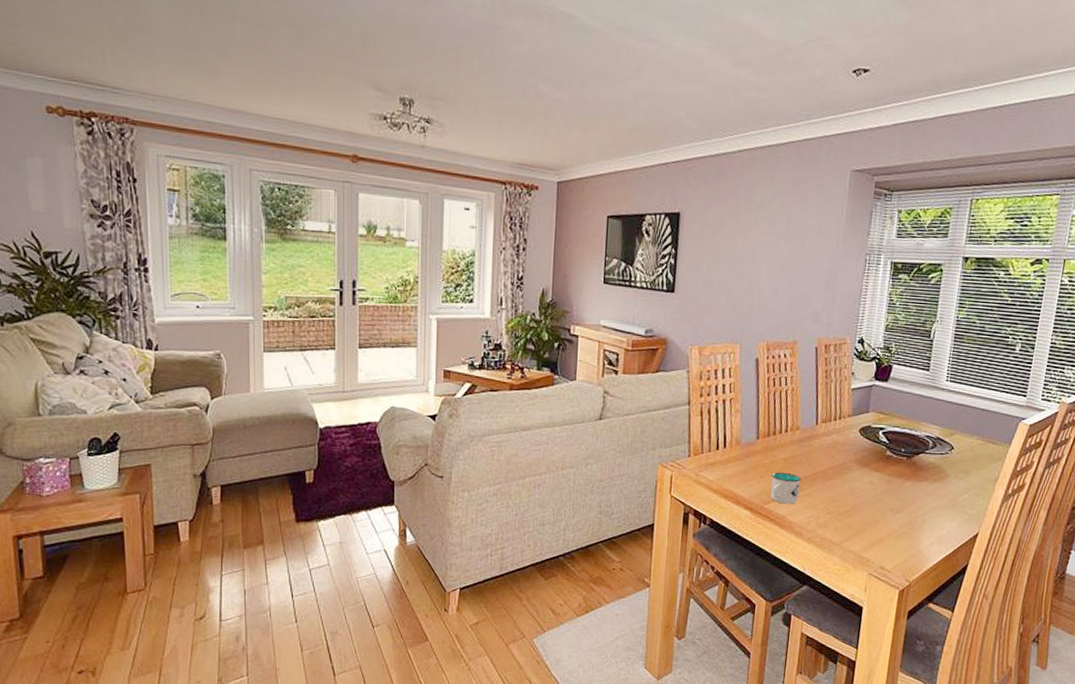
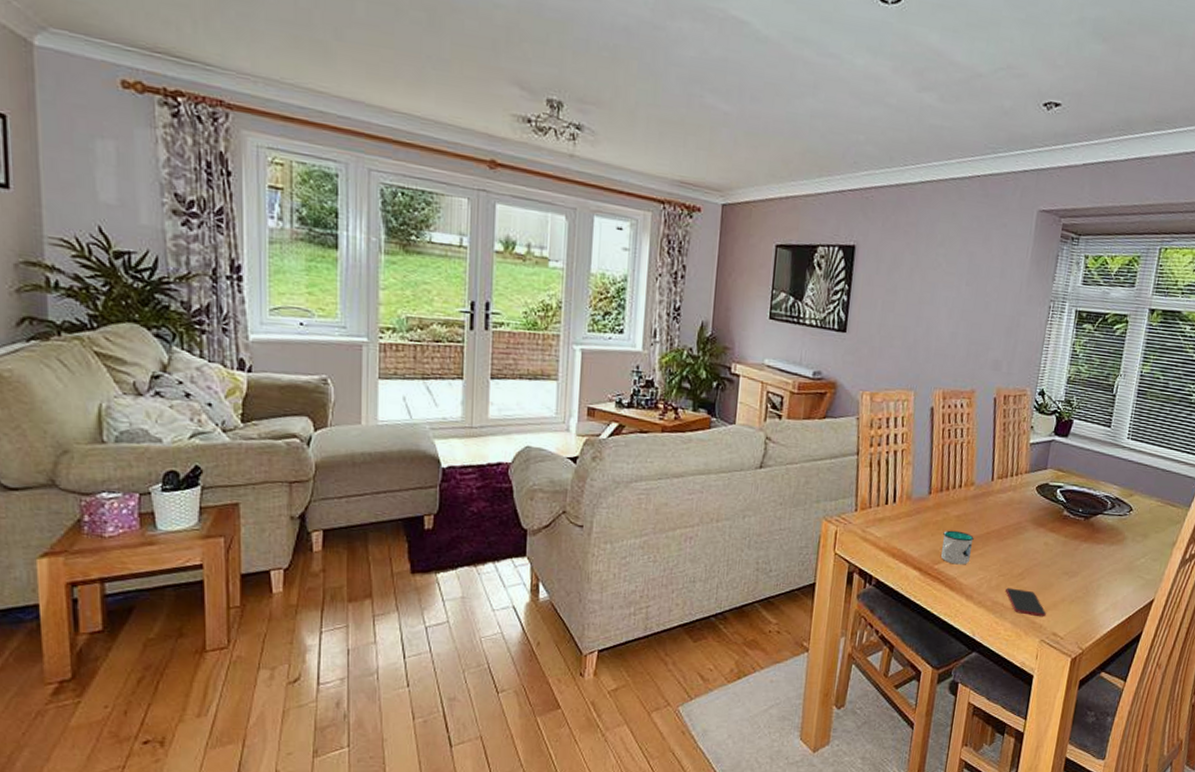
smartphone: none [833,524,873,552] -> present [1006,587,1046,618]

